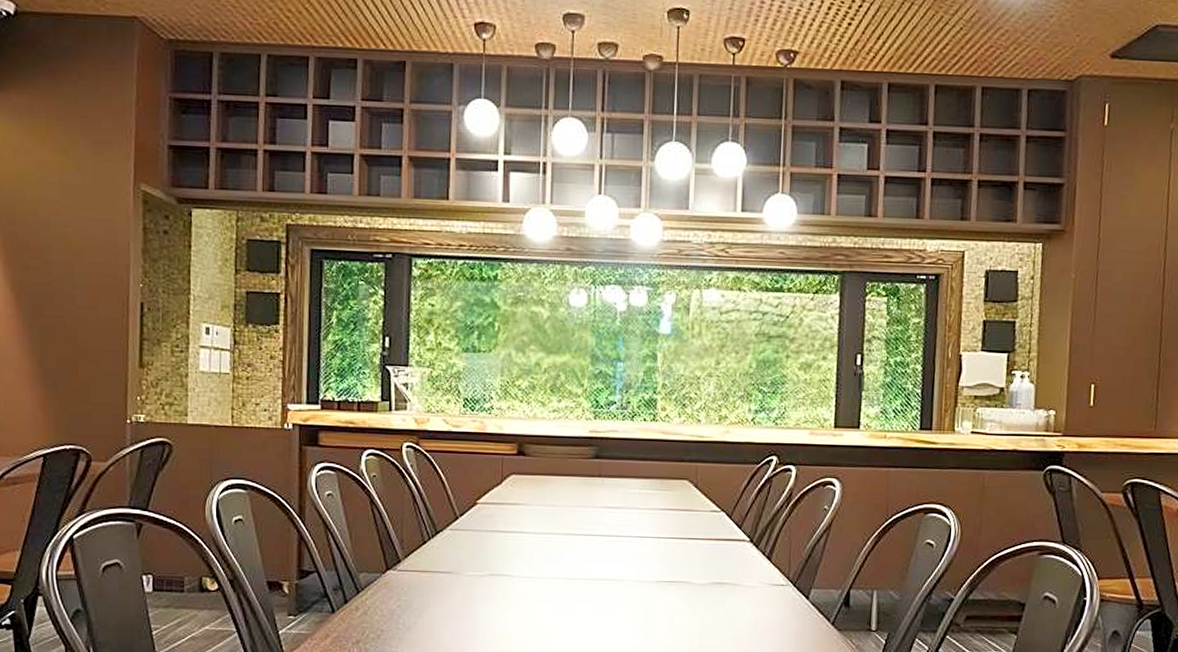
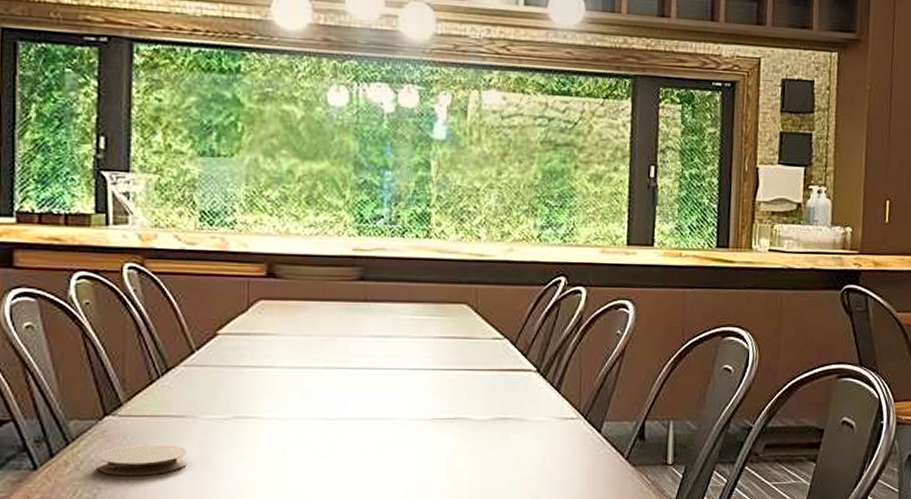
coaster: none [380,594,452,622] -> present [96,443,187,476]

